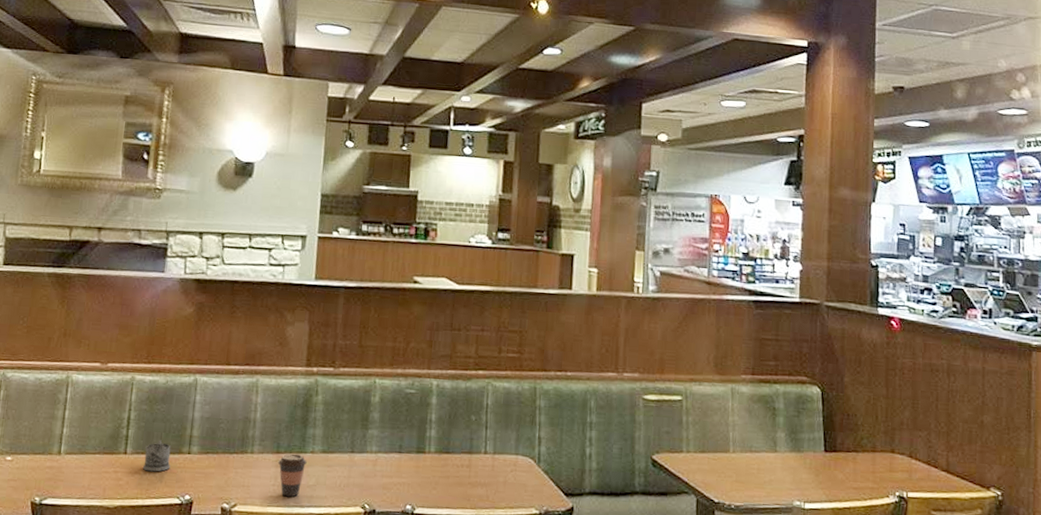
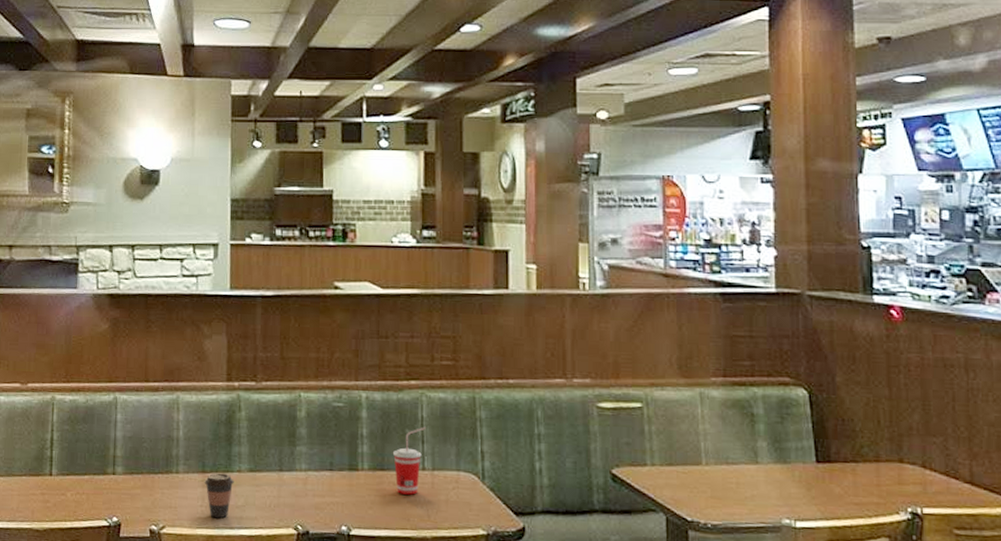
tea glass holder: present [142,440,171,472] -> none [68,460,96,494]
beverage cup: none [457,413,490,477] -> present [392,427,426,495]

